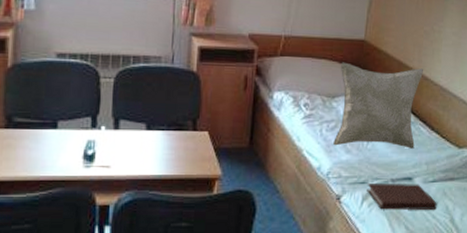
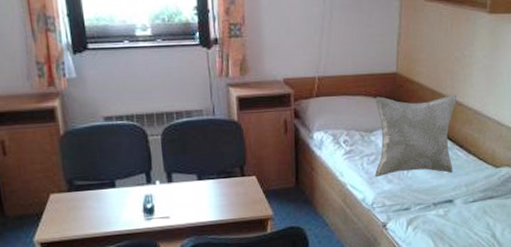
notebook: present [367,184,437,210] -> none [410,205,478,232]

